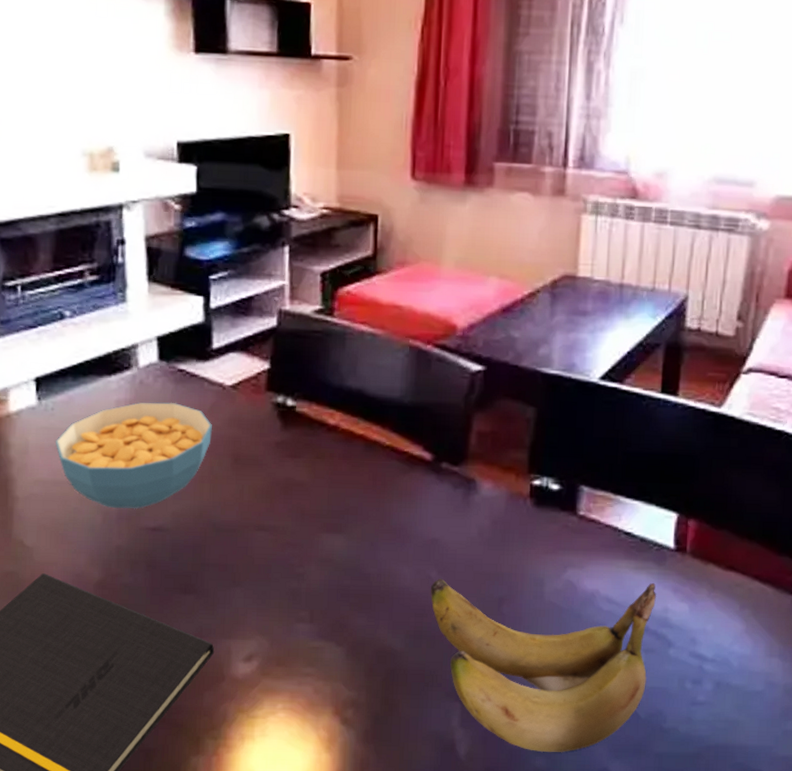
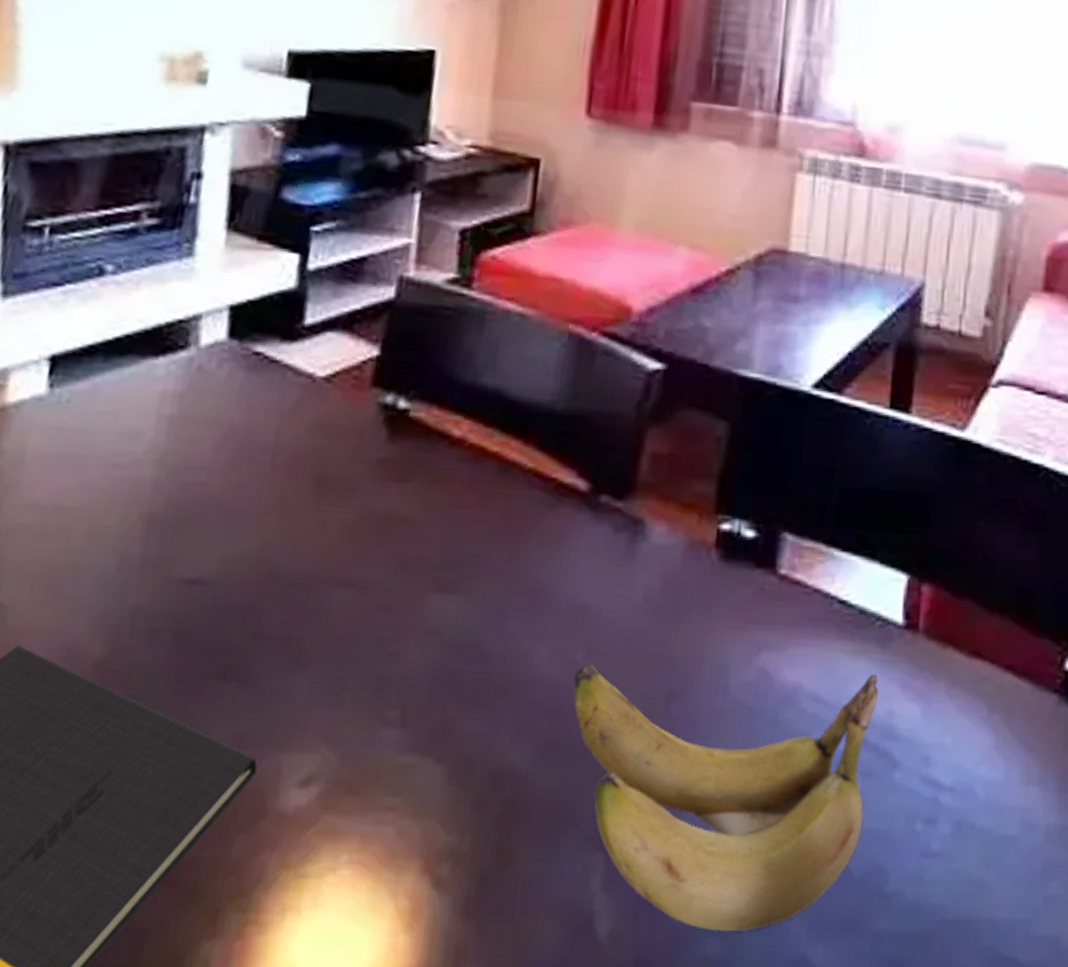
cereal bowl: present [55,402,212,509] -> none [64,396,292,551]

